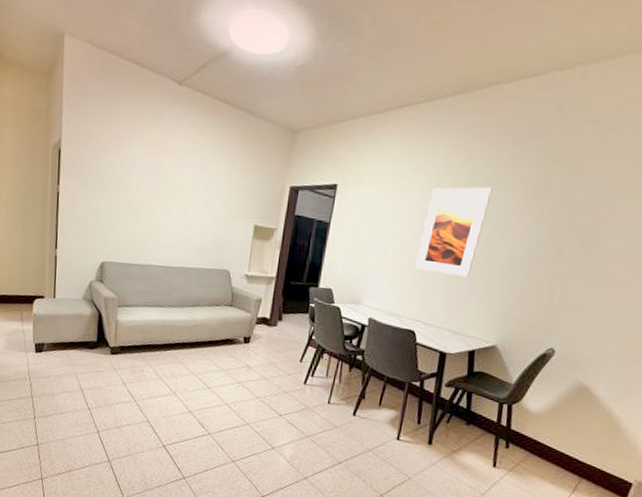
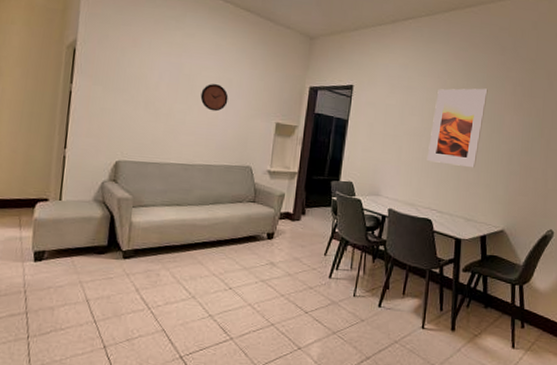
clock: none [179,184,207,213] -> present [200,84,229,112]

